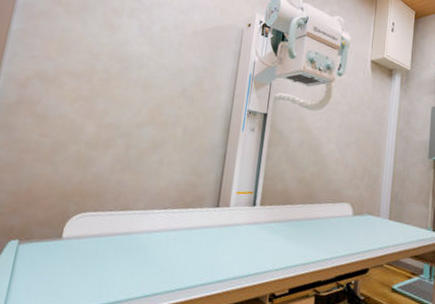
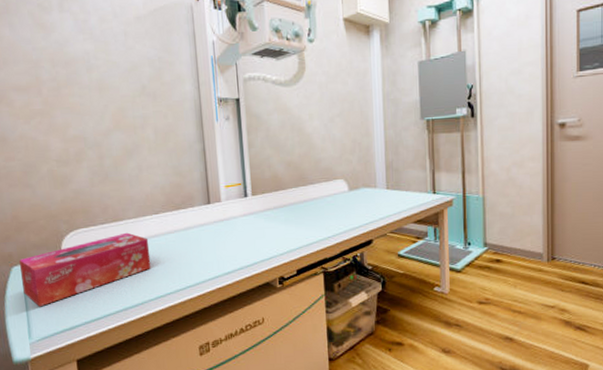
tissue box: none [11,223,151,288] -> present [19,232,151,307]

